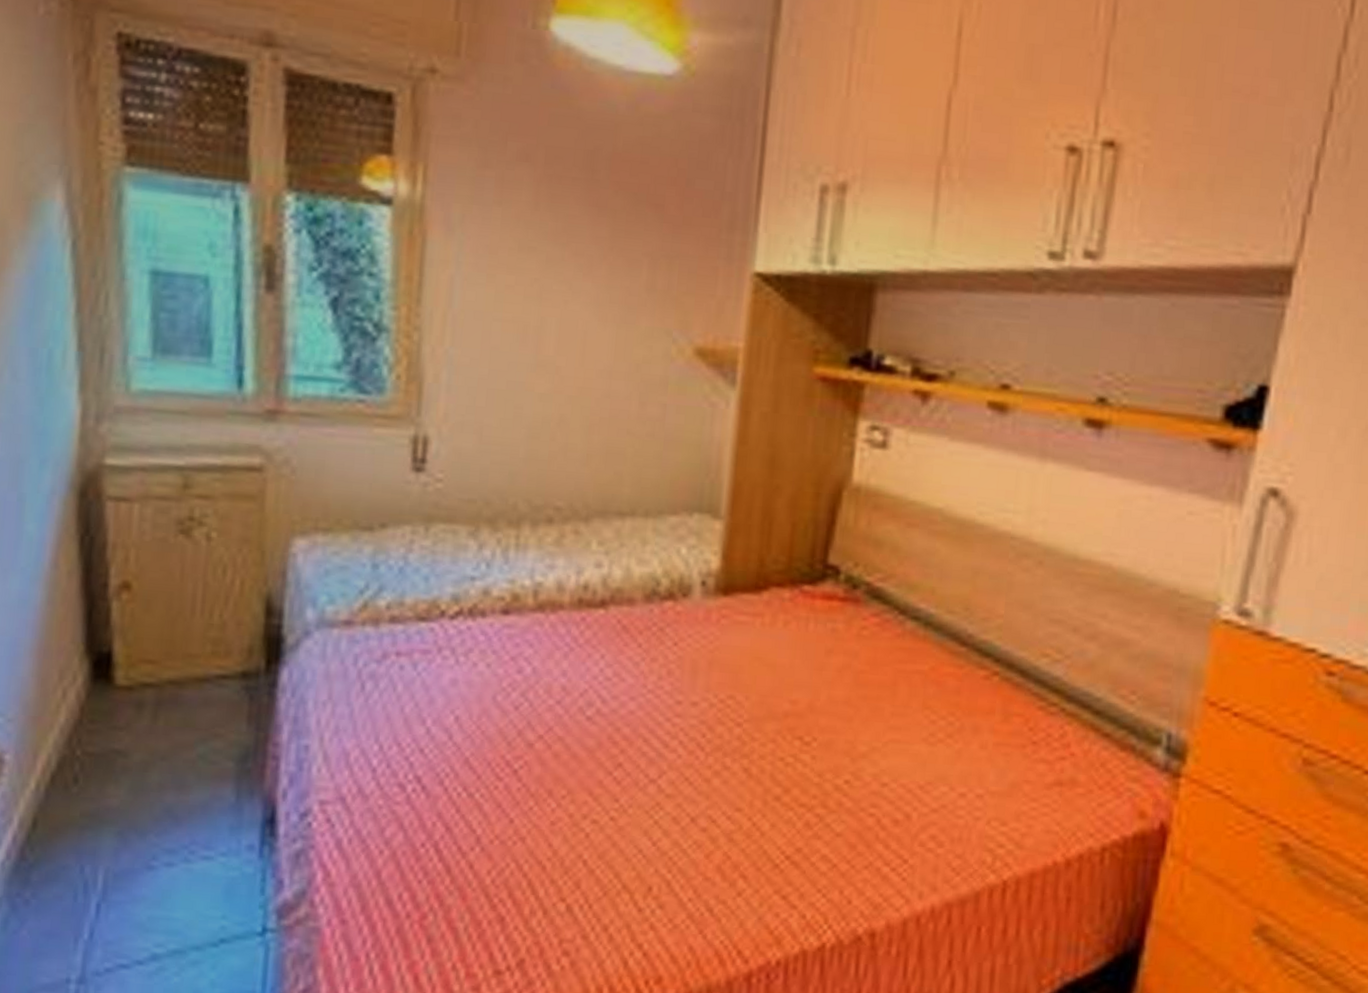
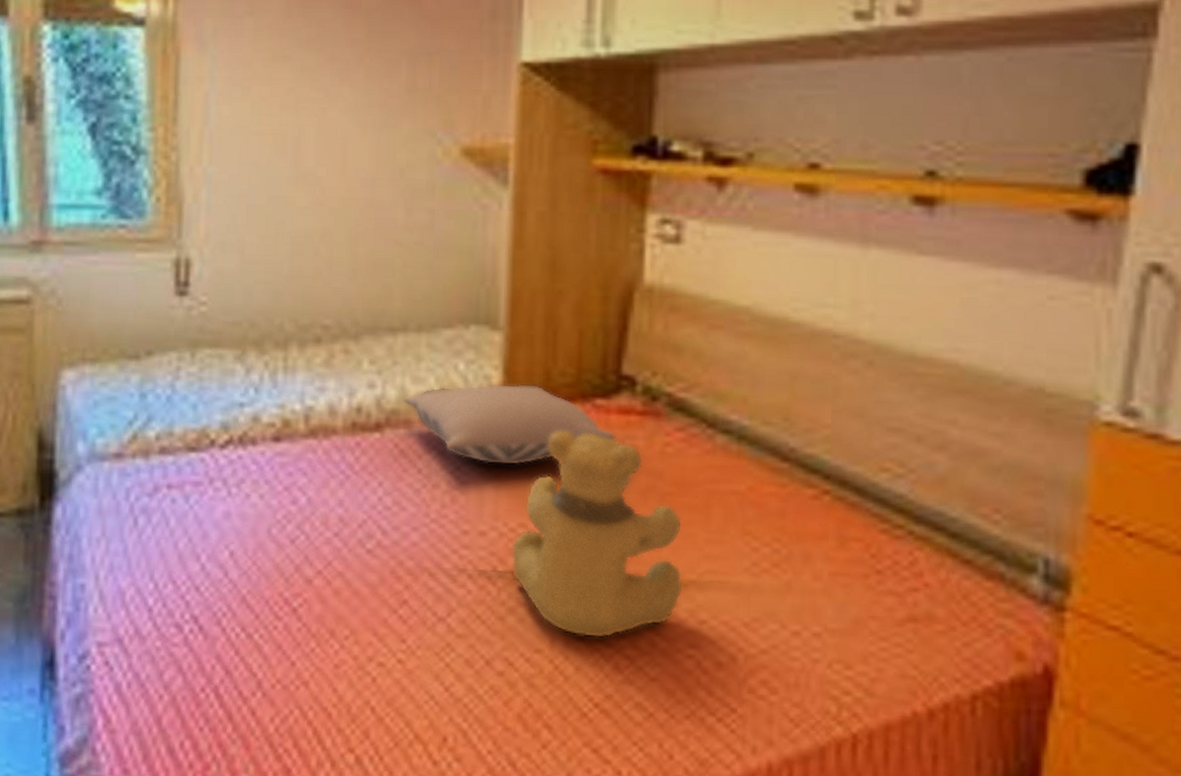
pillow: none [628,568,819,643] -> present [403,384,616,465]
teddy bear: none [719,613,872,799] -> present [510,431,683,639]

